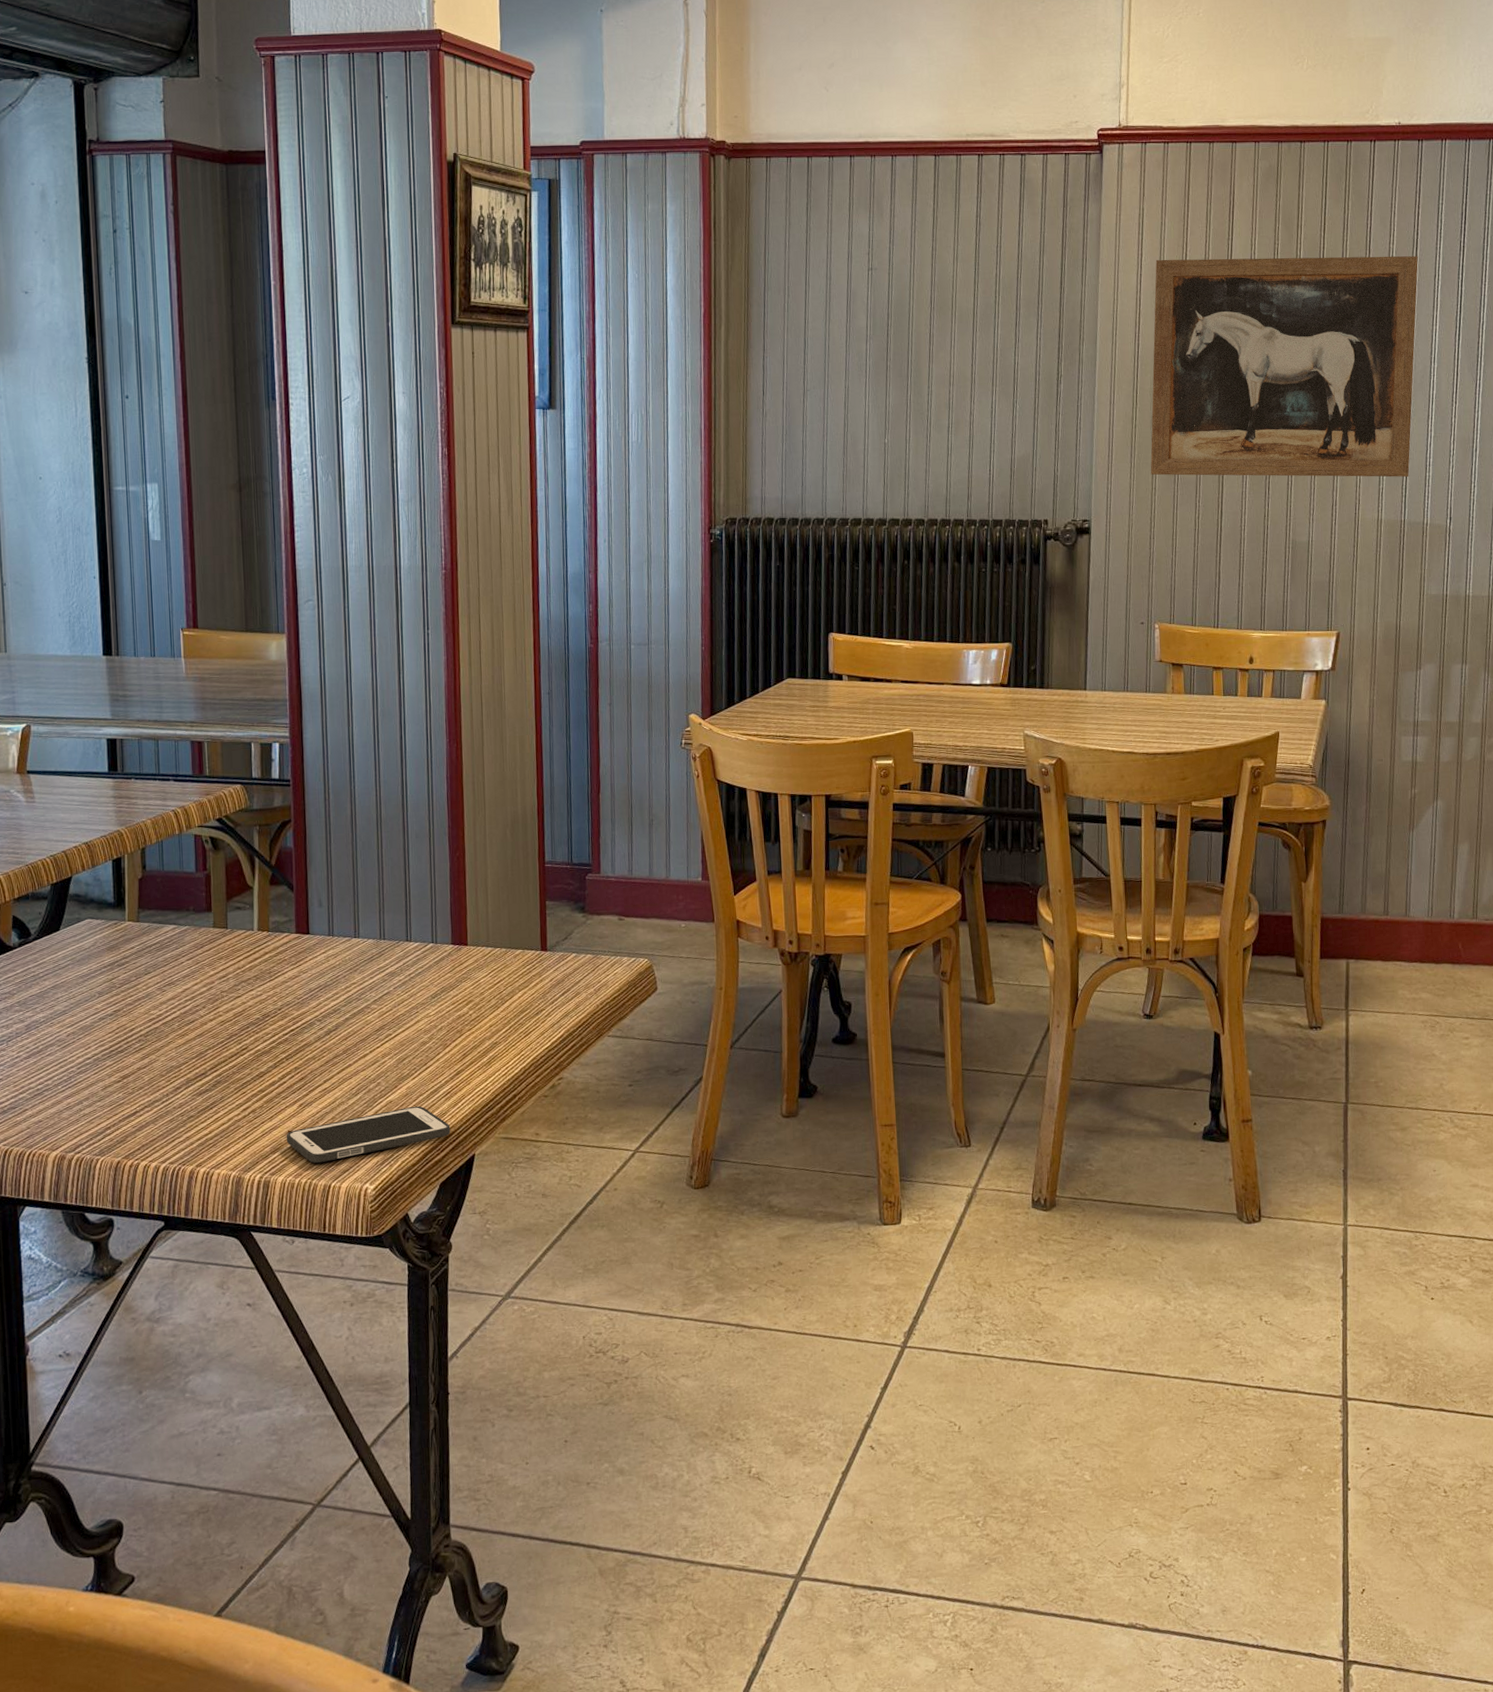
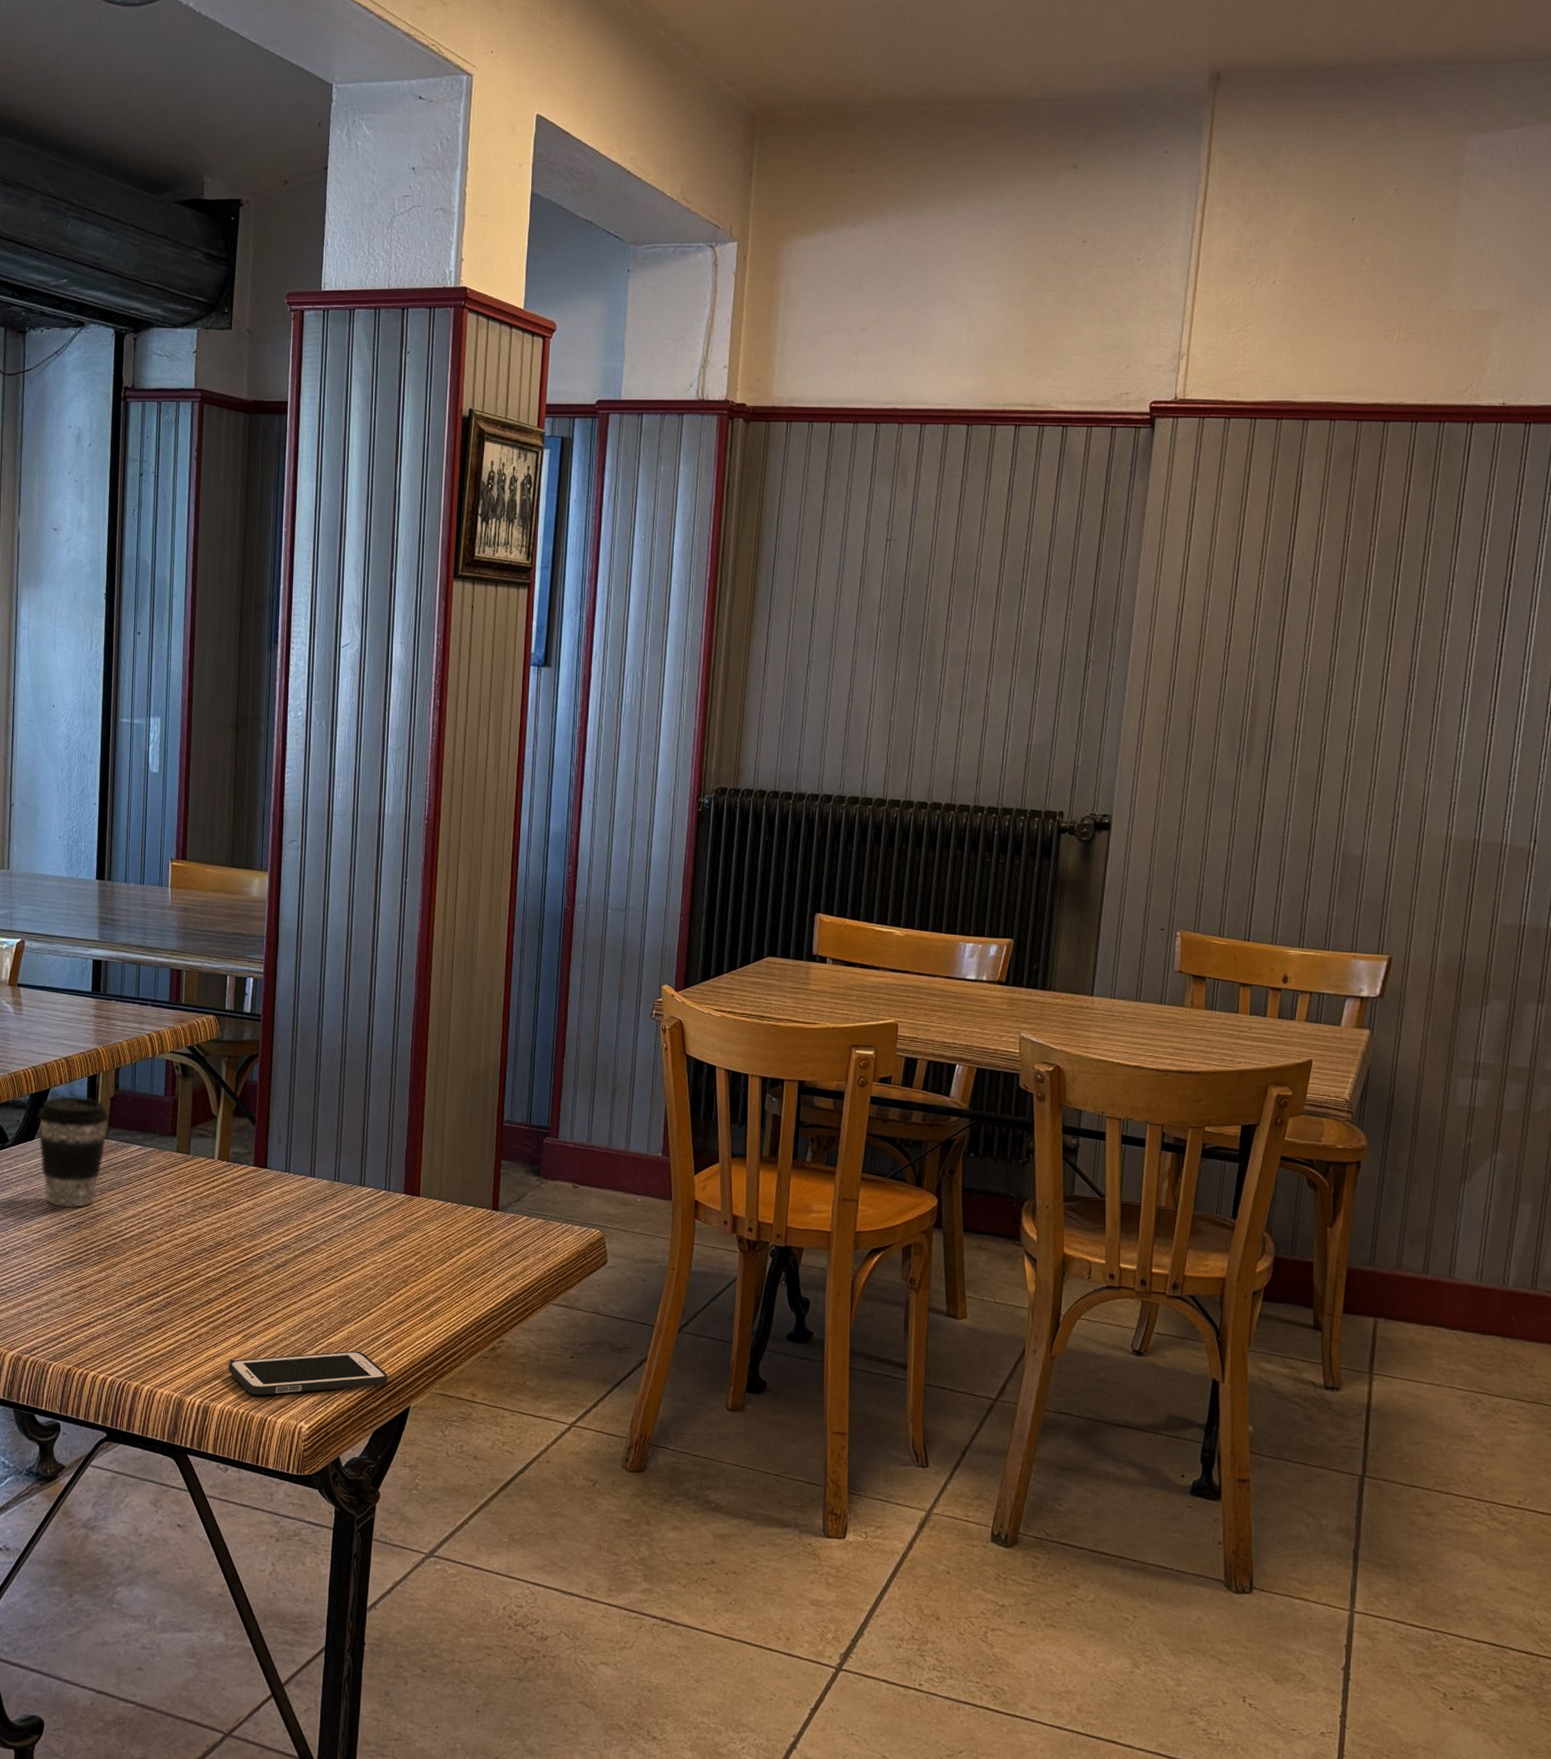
coffee cup: none [60,881,139,997] -> present [37,1096,110,1208]
wall art: present [1150,256,1418,477] -> none [1183,542,1516,792]

